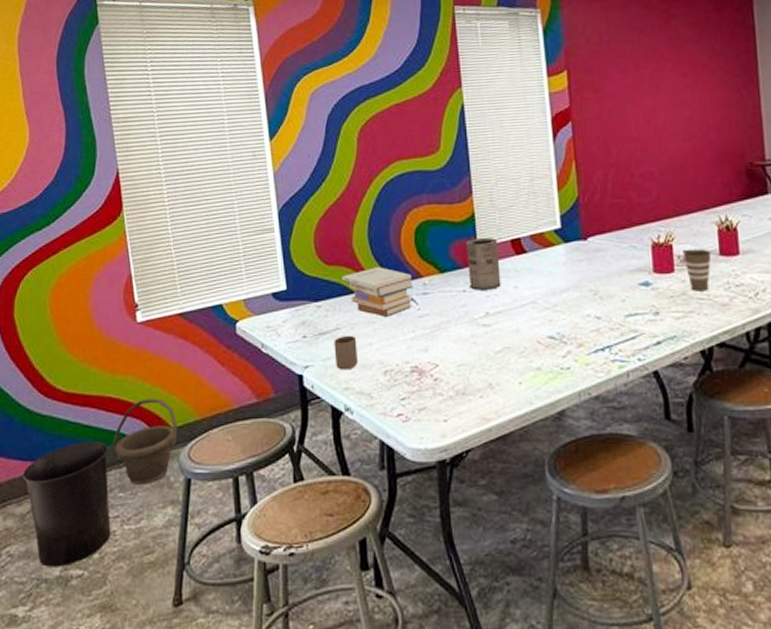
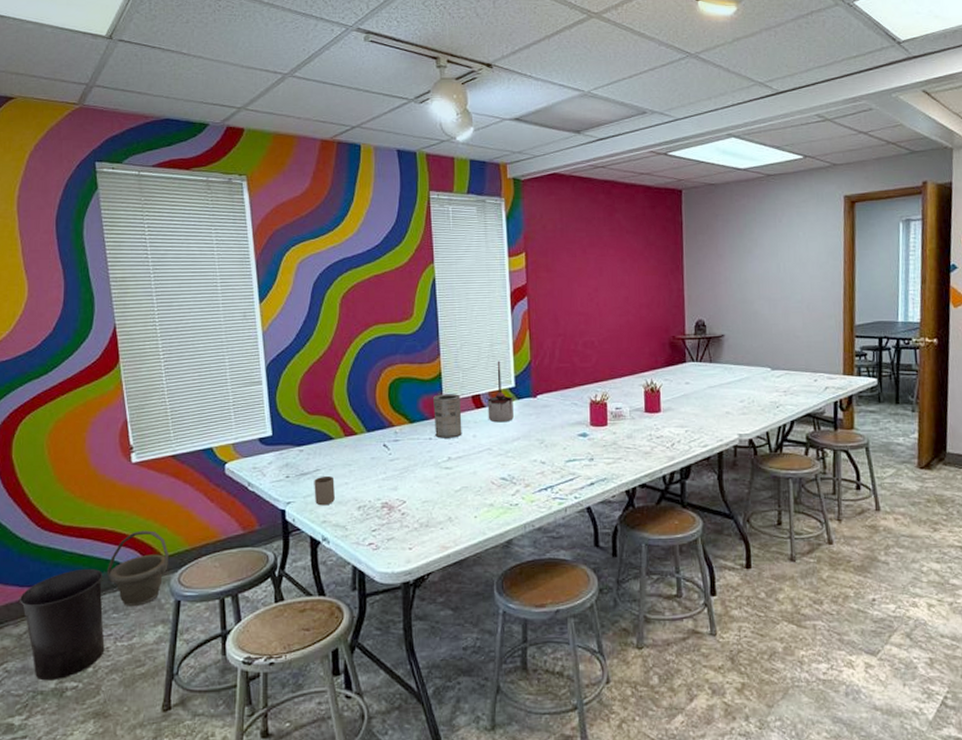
books: present [342,267,414,317] -> none [323,417,386,460]
paint can: none [526,198,562,271] -> present [485,361,516,423]
cup: present [683,249,712,292] -> none [615,406,638,442]

